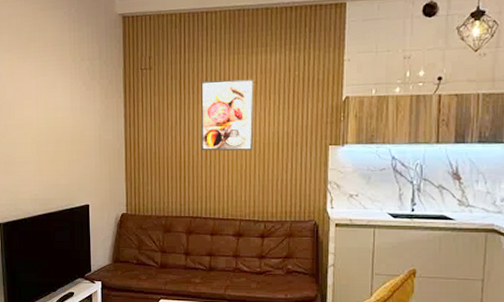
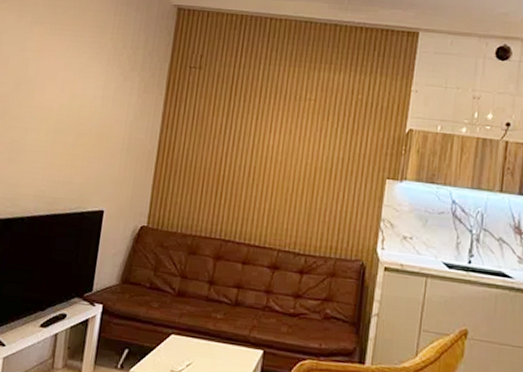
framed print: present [200,79,254,151] -> none [244,89,312,174]

